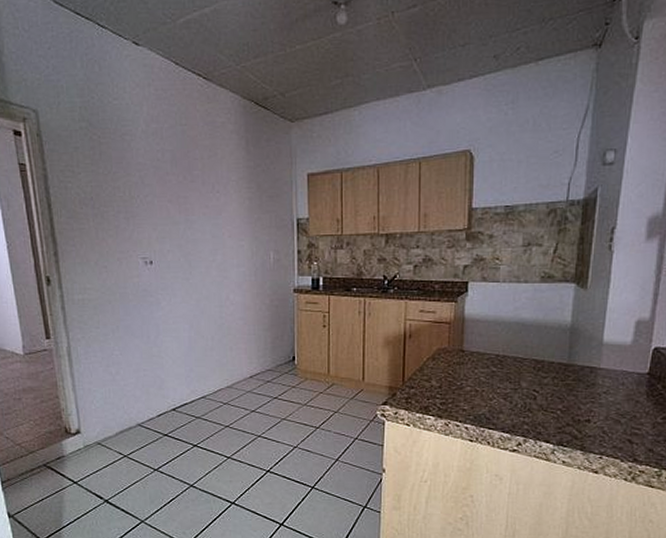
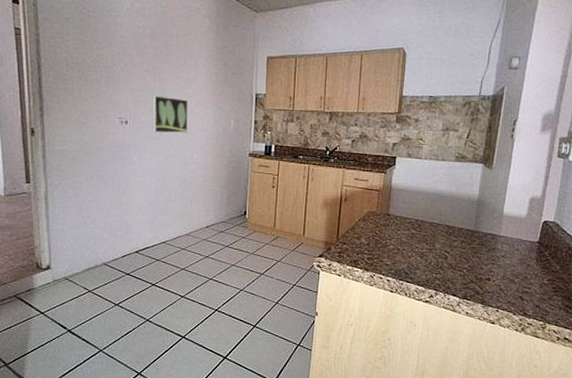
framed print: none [178,229,221,273] -> present [152,95,189,134]

